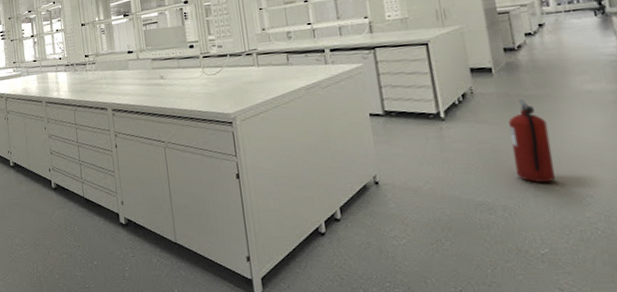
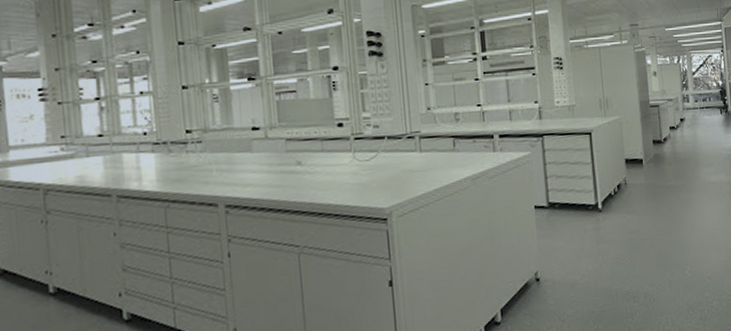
fire extinguisher: present [509,99,556,183] -> none [653,190,686,269]

